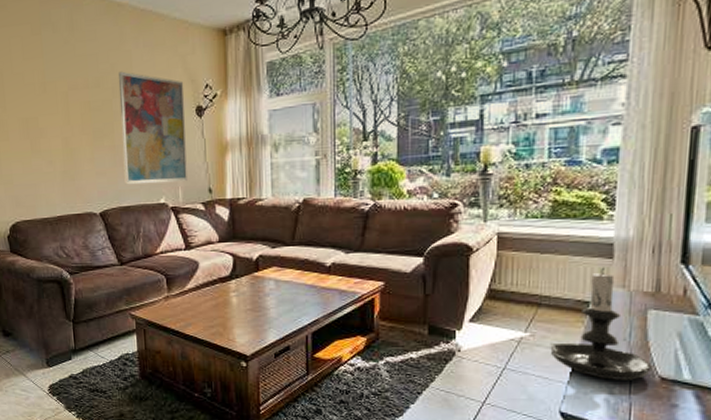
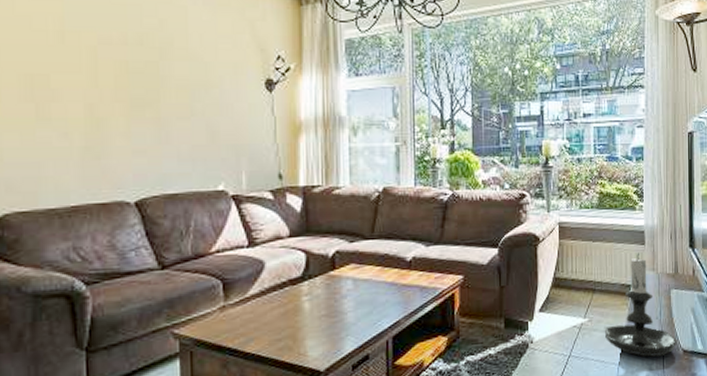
wall art: present [118,71,187,185] -> none [168,29,253,167]

